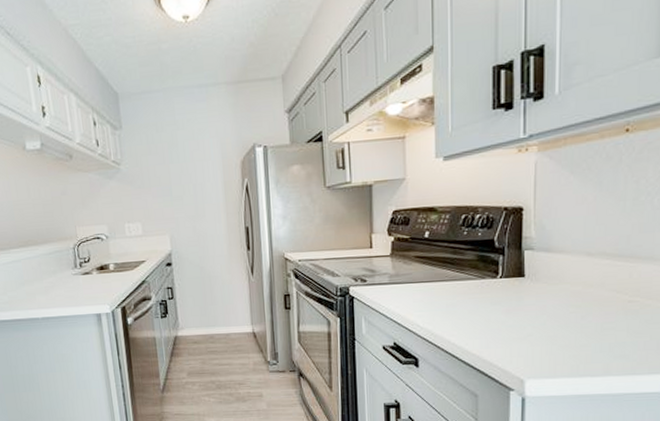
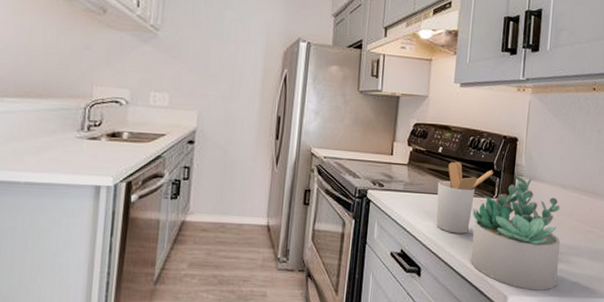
utensil holder: none [427,244,495,321] -> present [436,161,493,234]
succulent plant: none [473,249,589,372] -> present [470,175,560,291]

